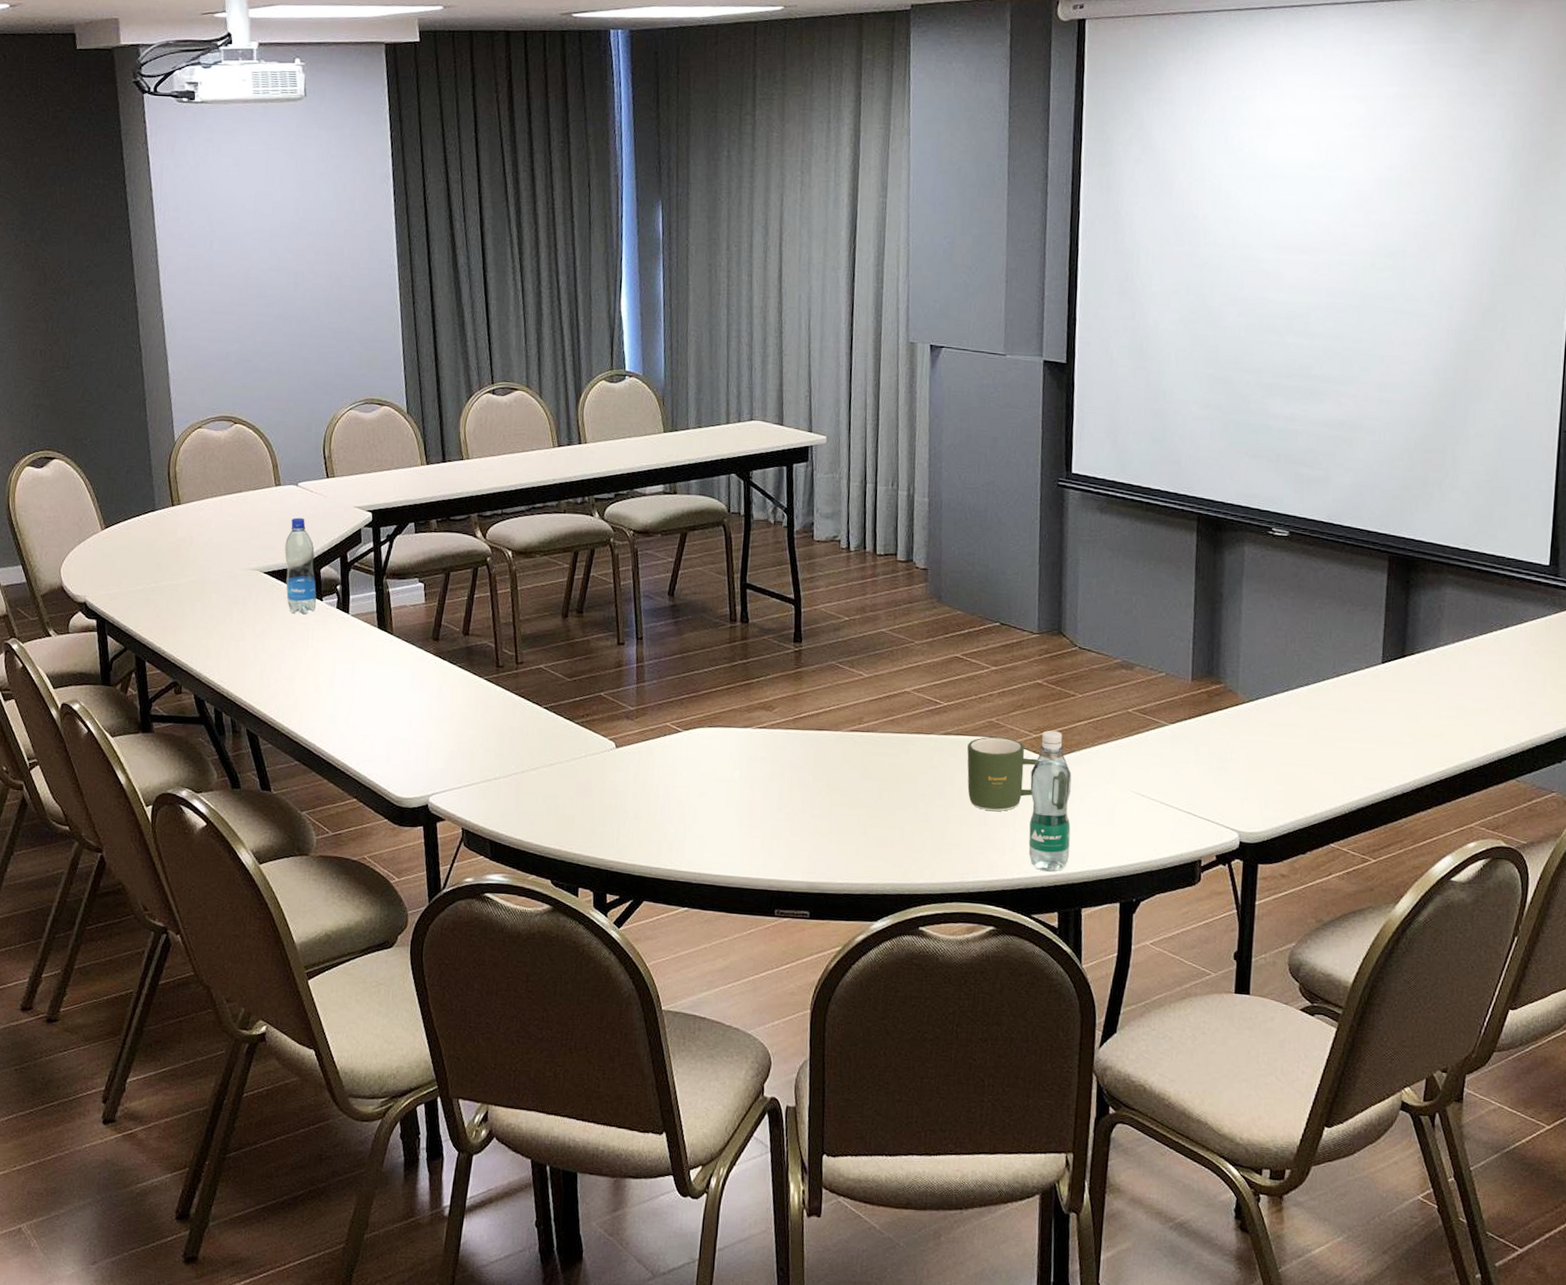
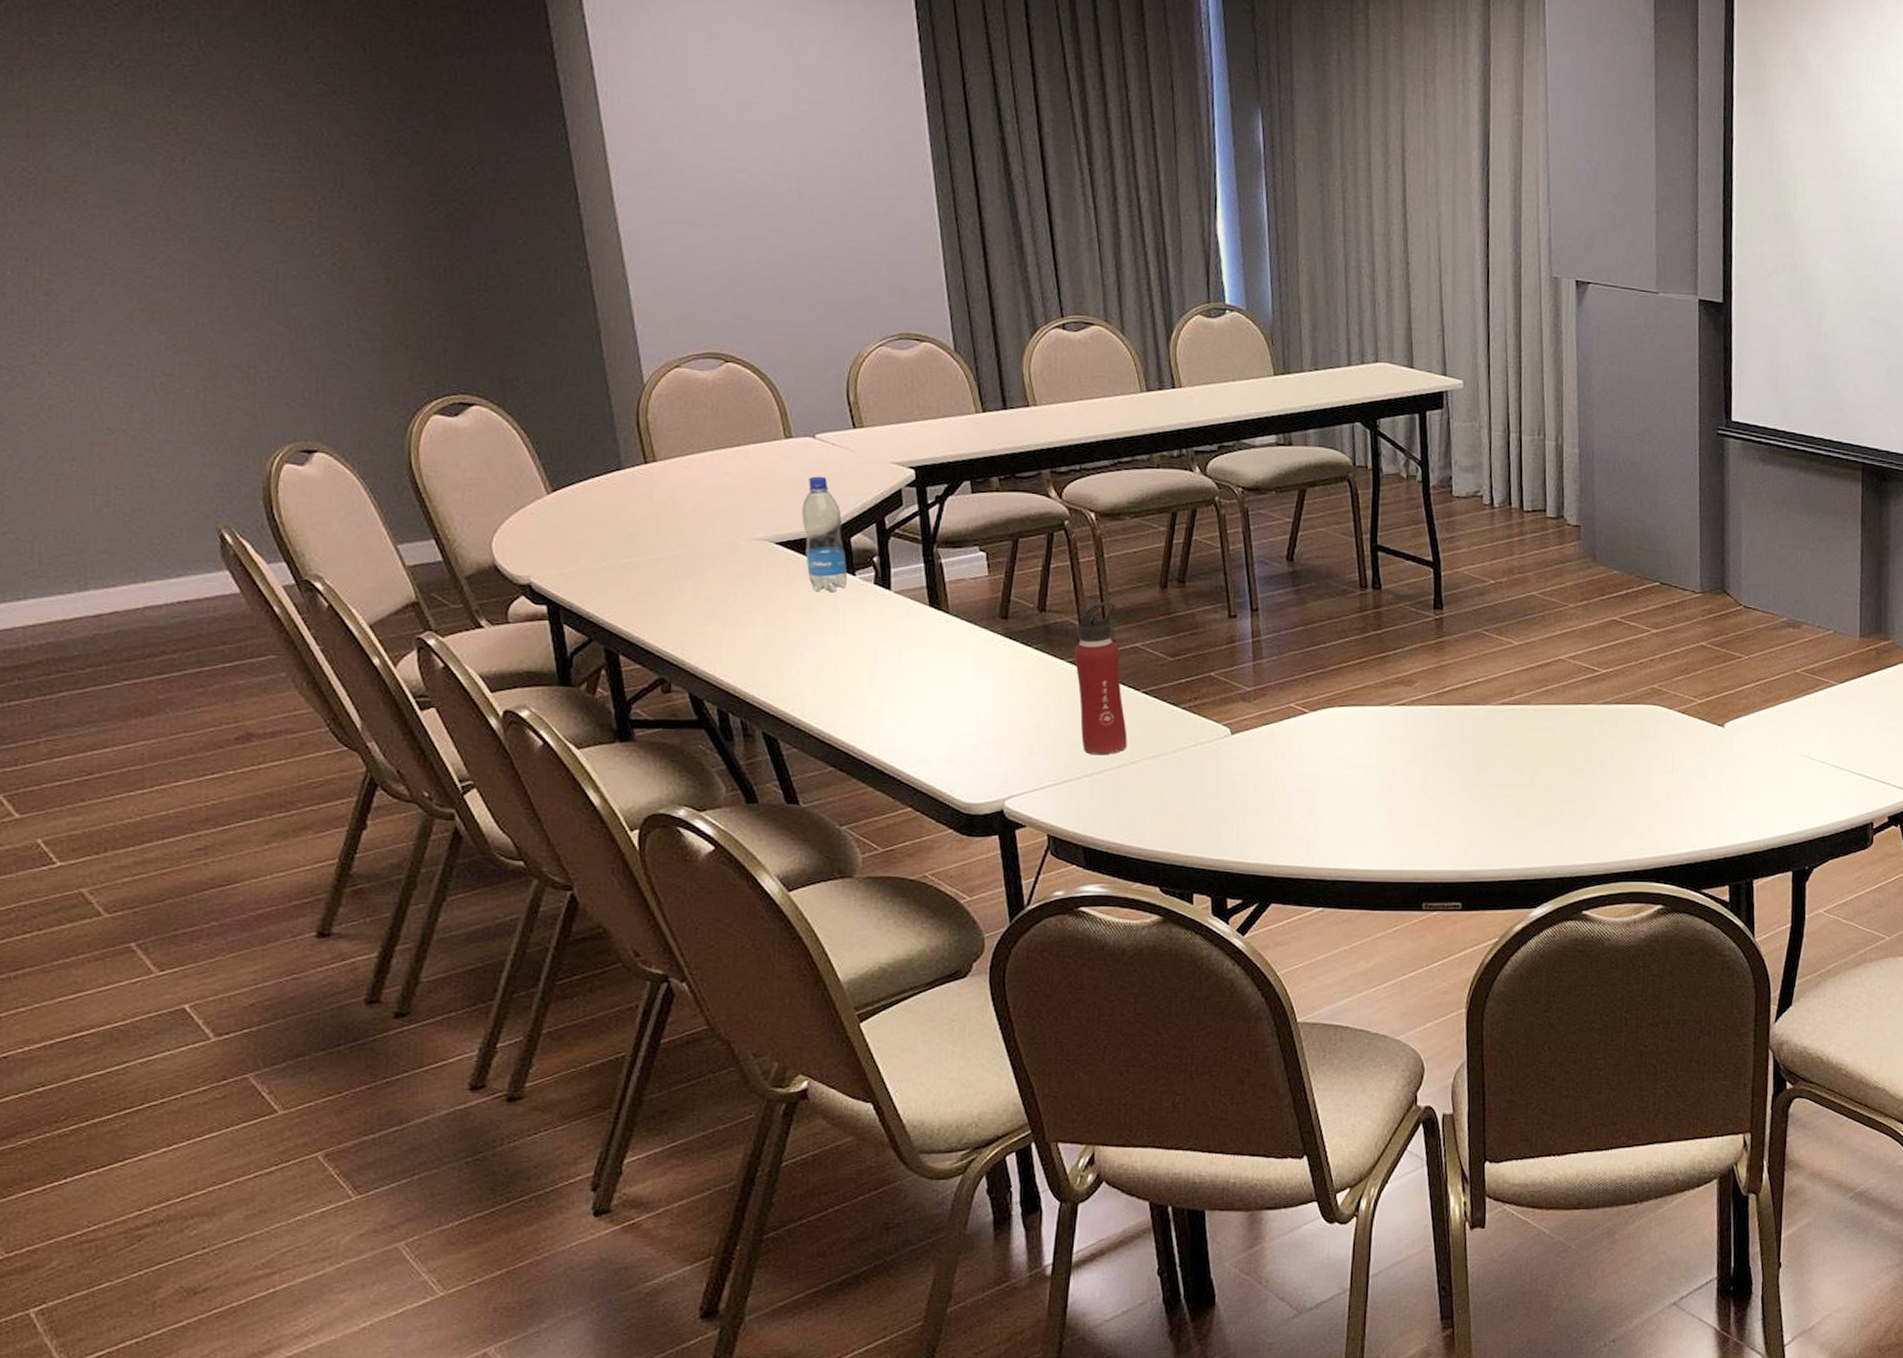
water bottle: none [489,628,530,761] -> present [1073,601,1127,755]
mug: present [967,736,1038,812] -> none [1628,704,1704,784]
bottle: present [1028,730,1072,872] -> none [1696,695,1740,844]

